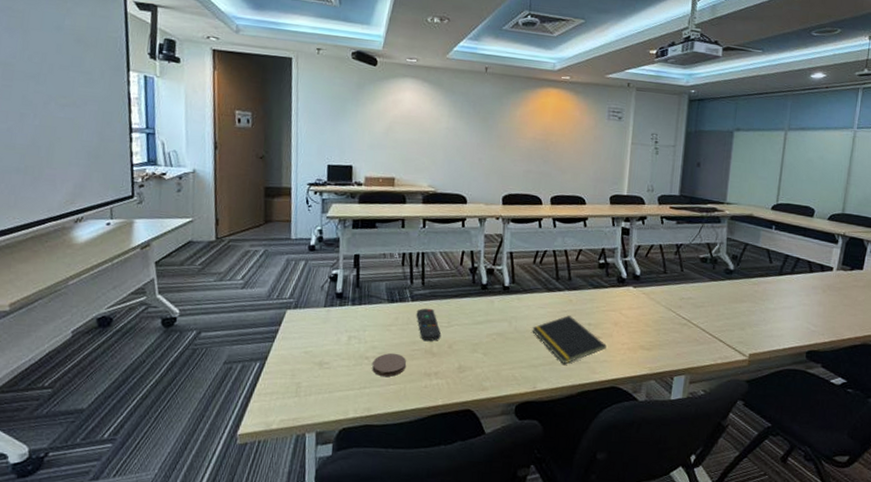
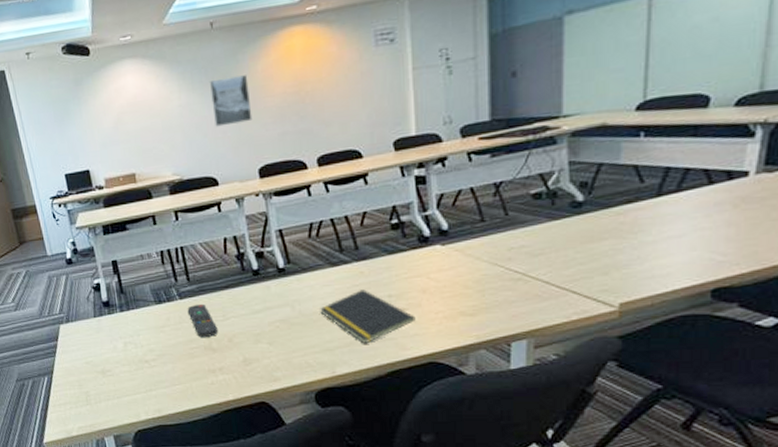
coaster: present [372,353,407,377] -> none [153,353,188,378]
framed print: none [473,113,508,155] -> present [209,75,253,127]

